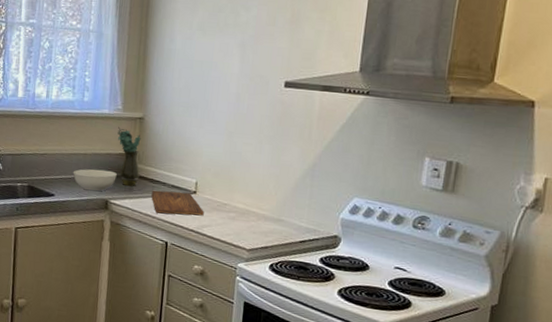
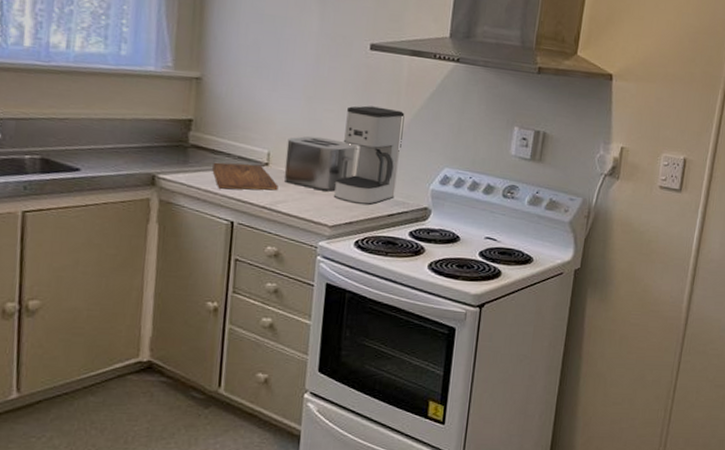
bowl: present [73,169,118,192] -> none [106,137,168,165]
vase: present [117,127,141,186] -> none [167,88,198,158]
toaster: none [209,167,271,218] -> present [284,136,356,192]
coffee maker: none [252,139,316,232] -> present [334,105,405,206]

